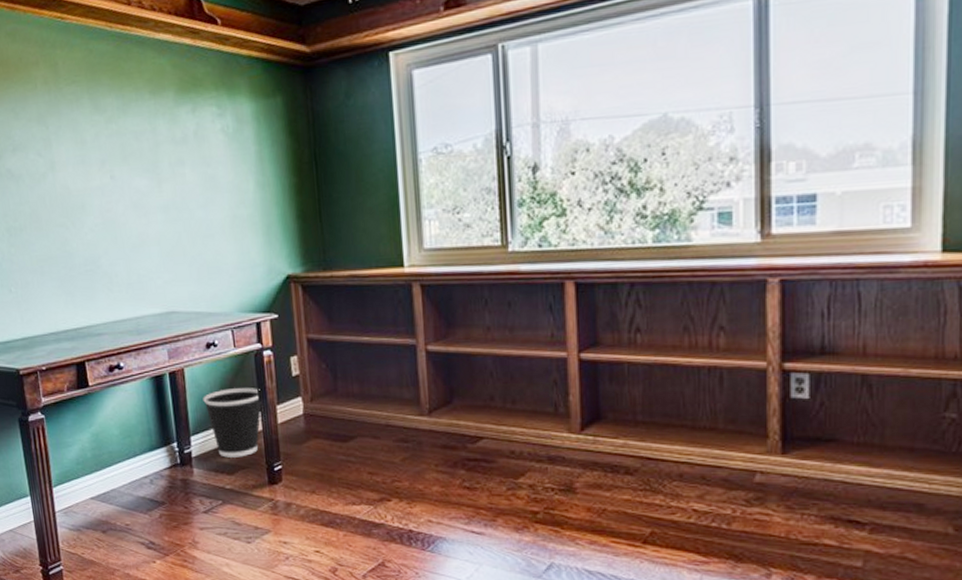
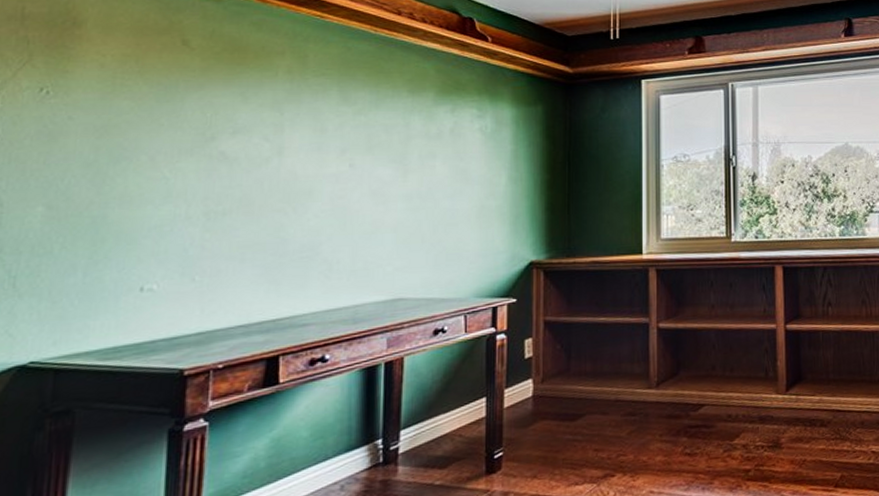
wastebasket: present [203,388,262,458] -> none [421,373,488,450]

